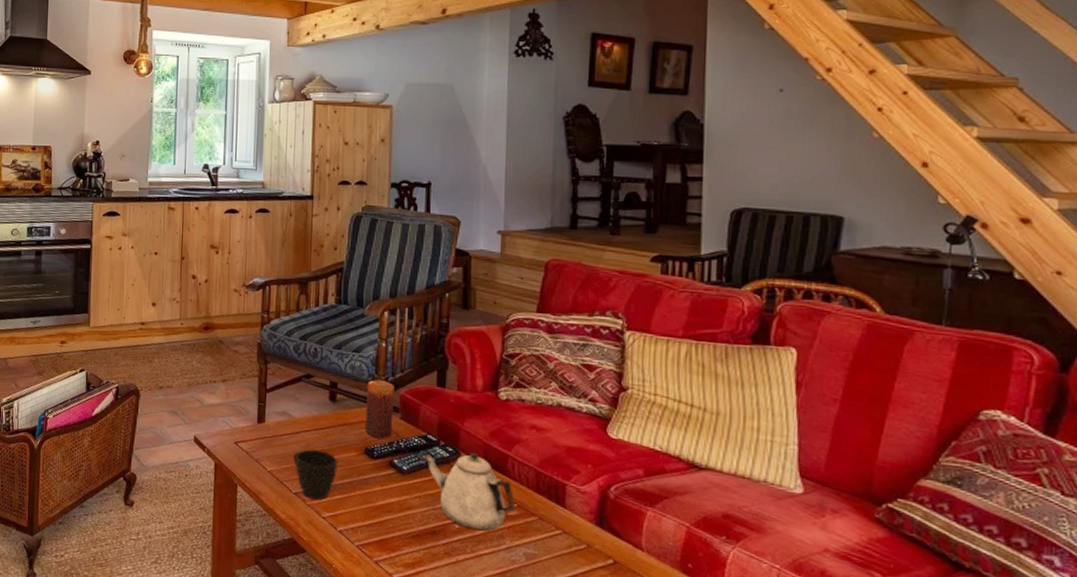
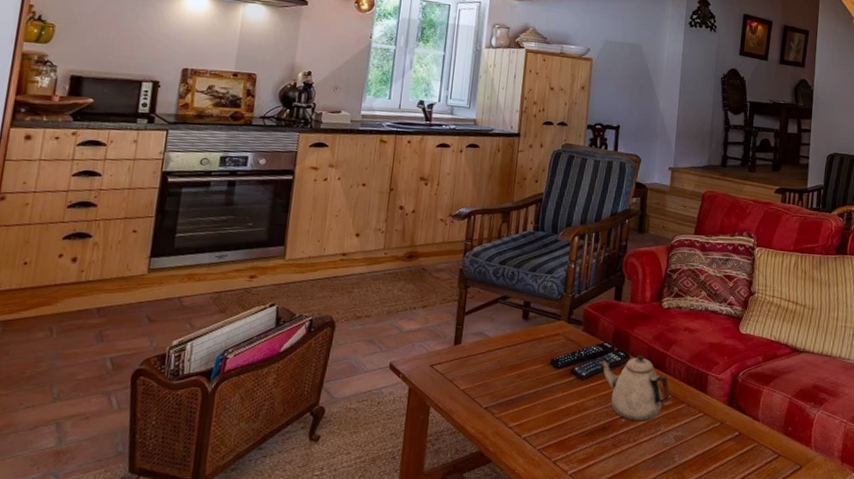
cup: present [293,449,338,500] -> none [486,365,526,412]
candle: present [365,379,394,439] -> none [552,297,579,350]

